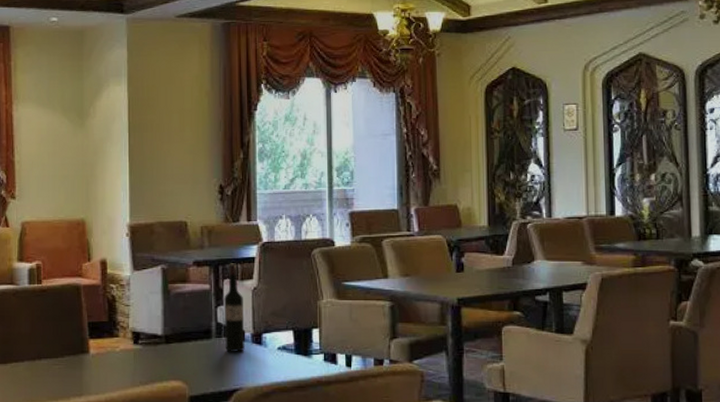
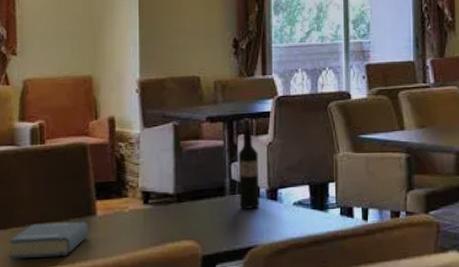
book: none [9,358,83,393] -> present [9,221,89,260]

